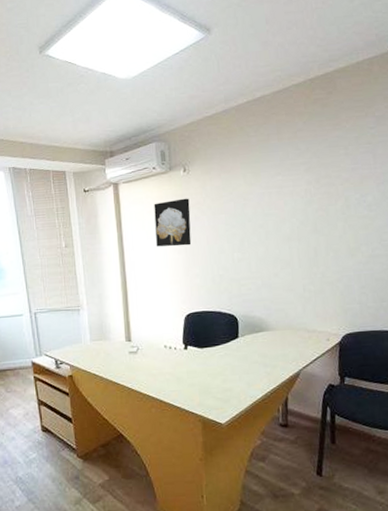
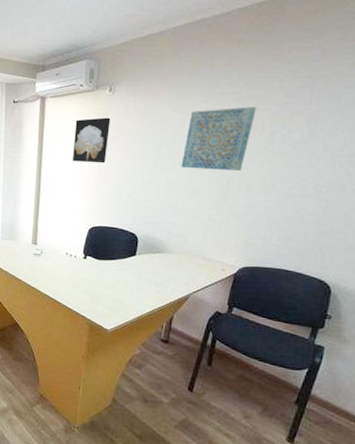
wall art: none [267,175,329,242] -> present [181,107,257,171]

